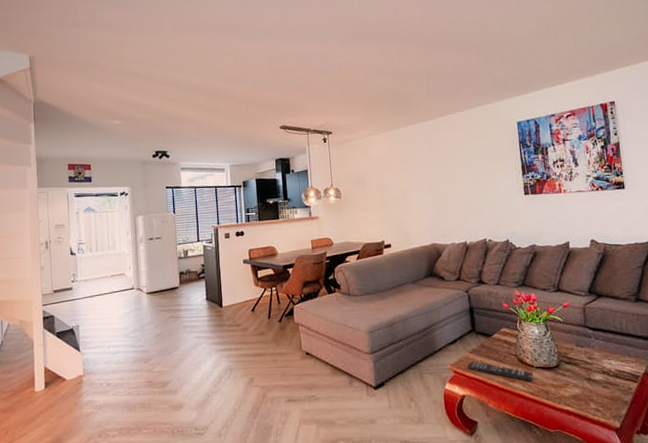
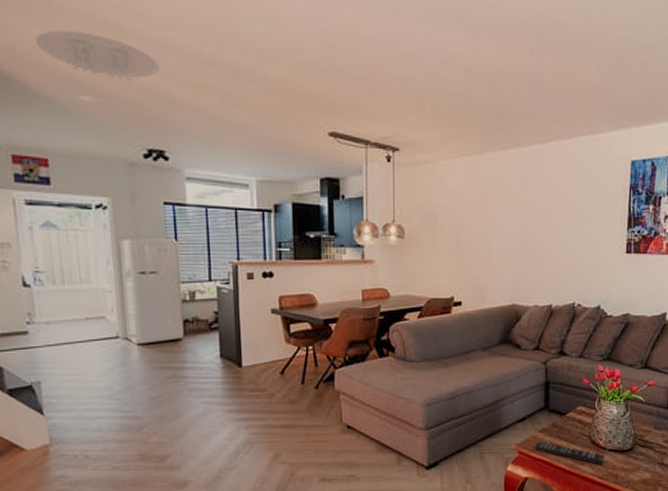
ceiling light: none [87,80,164,107] -> present [36,31,160,81]

